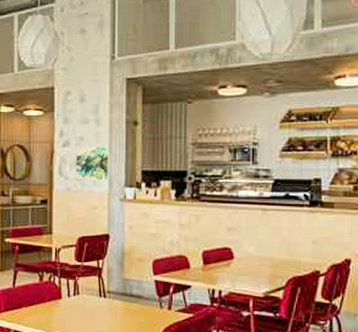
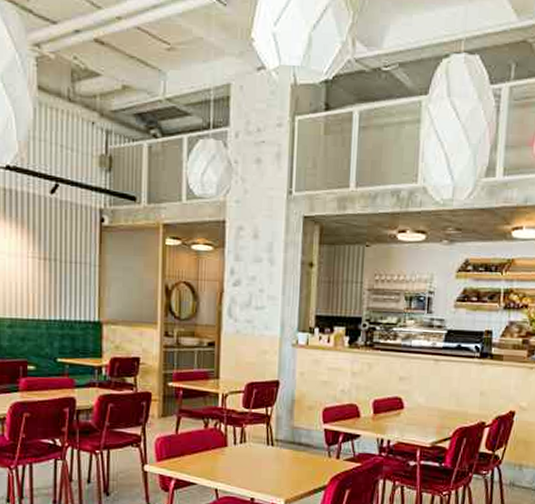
wall art: present [75,146,109,181] -> none [246,287,282,324]

